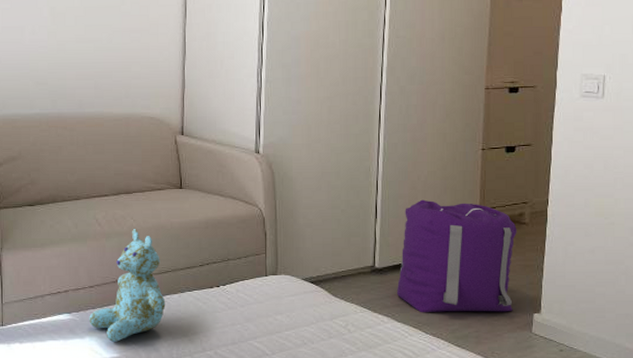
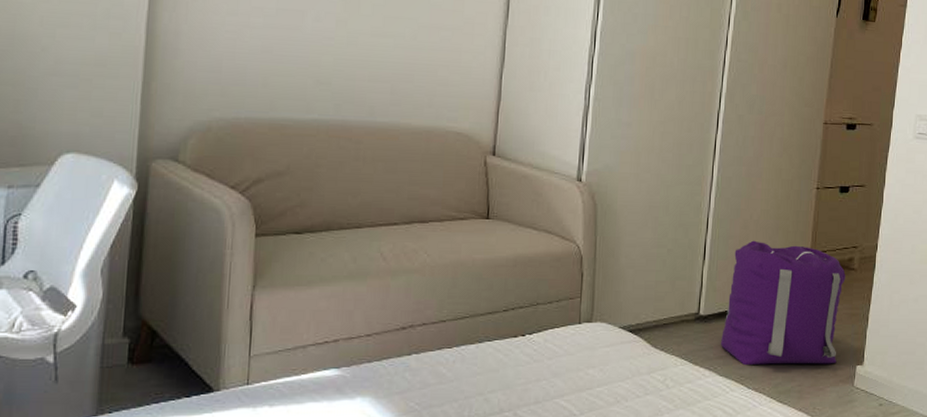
stuffed bear: present [89,229,166,342] -> none [362,265,460,403]

